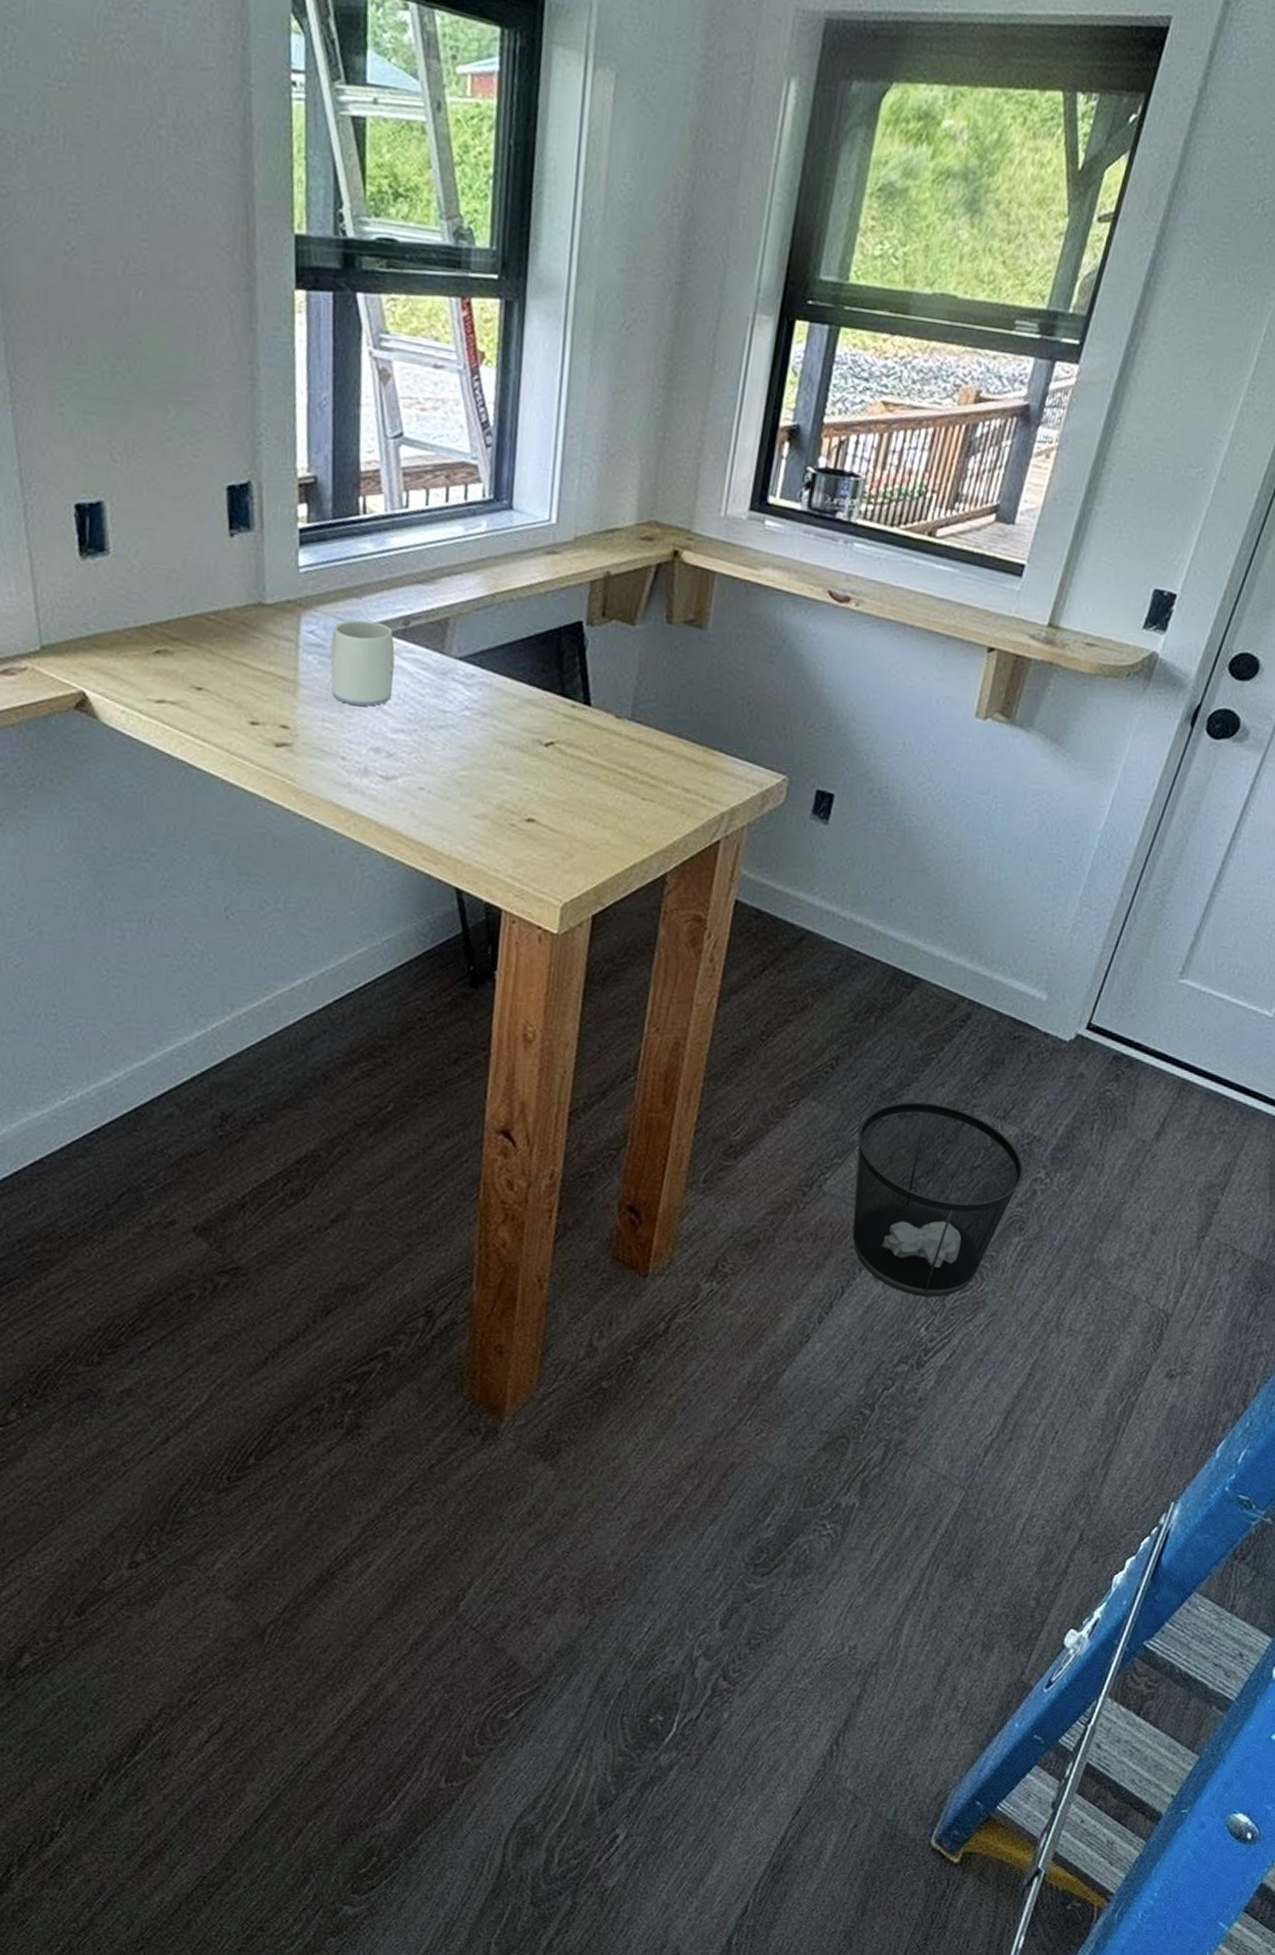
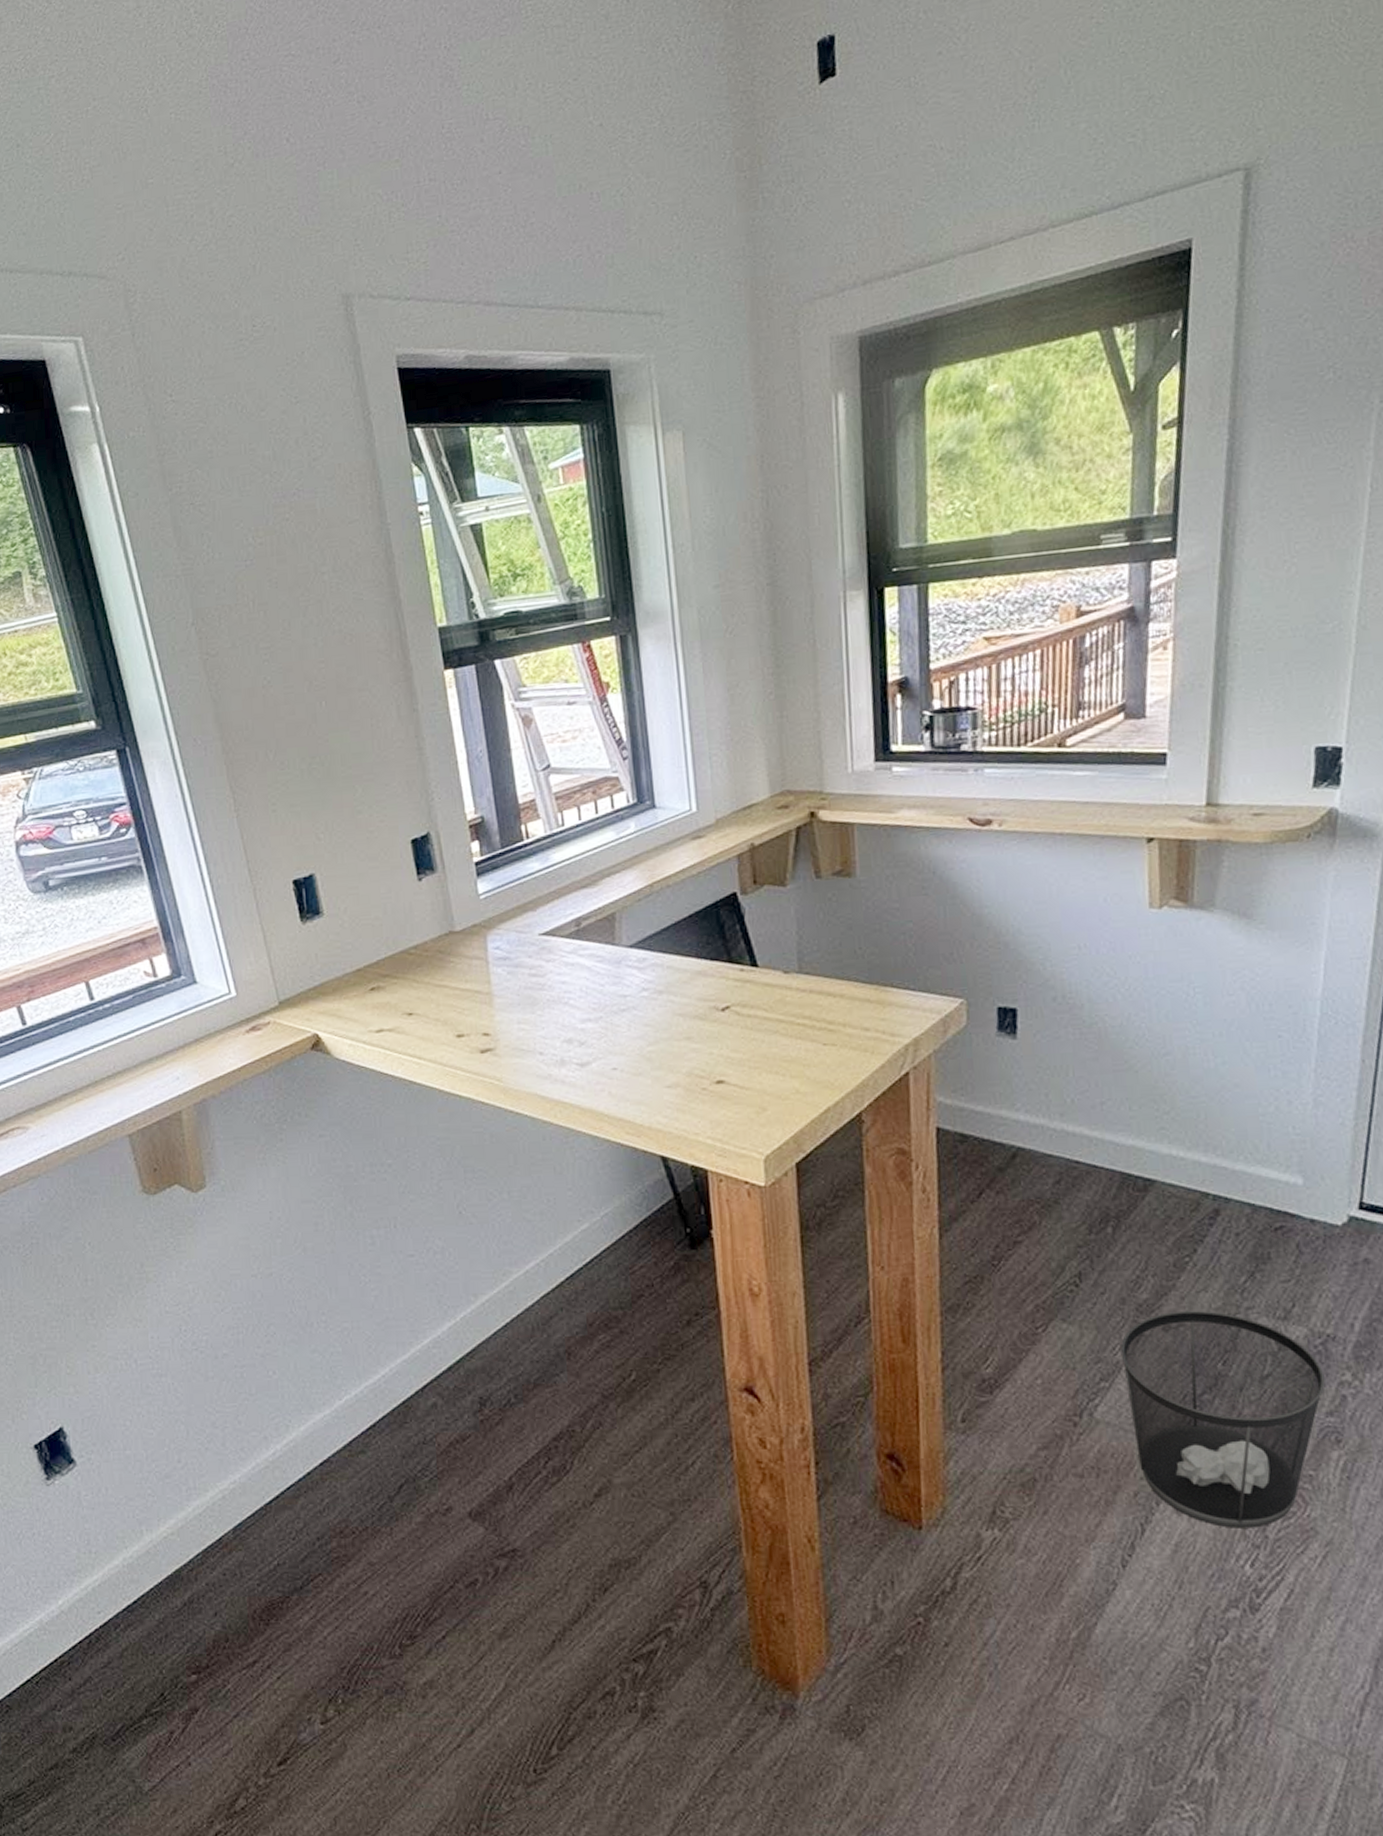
mug: present [330,619,395,706] -> none [515,928,575,1005]

